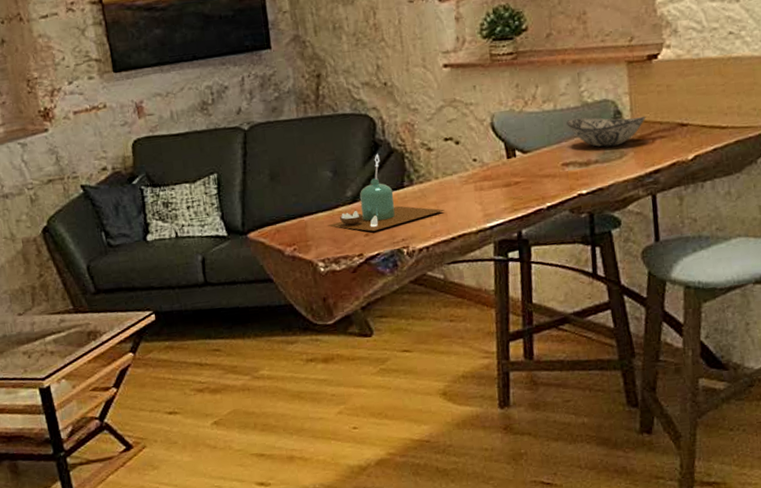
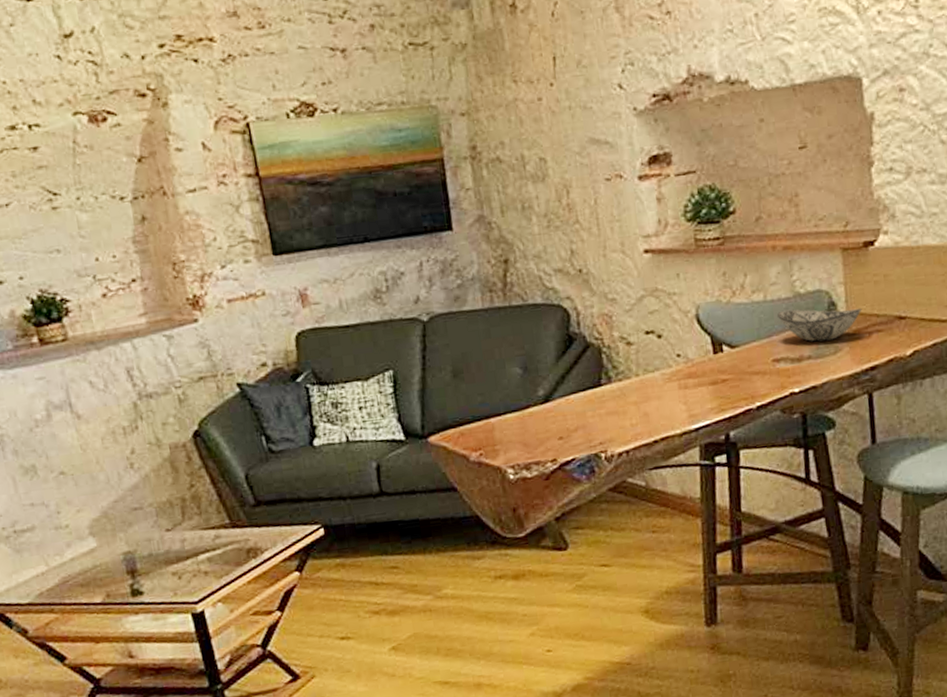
candle: present [328,153,445,232] -> none [517,347,646,435]

